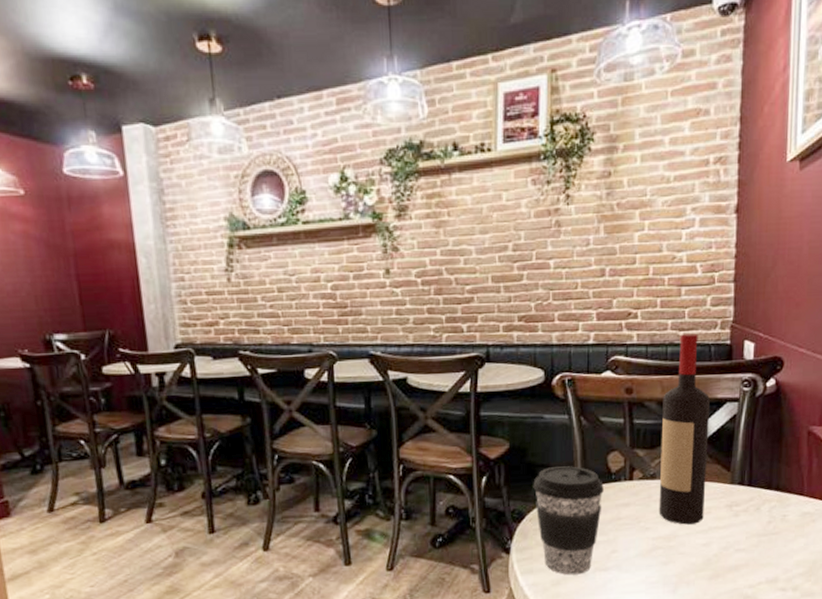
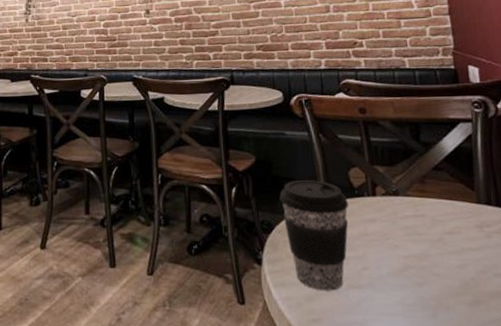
wine bottle: present [659,333,711,525] -> none [396,59,454,244]

